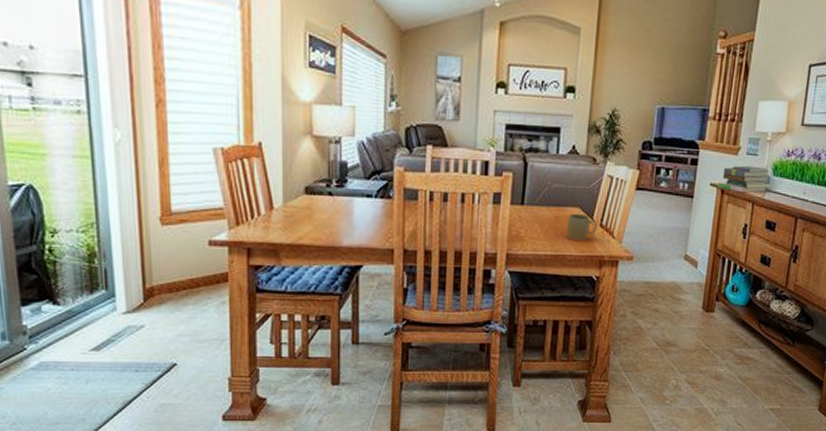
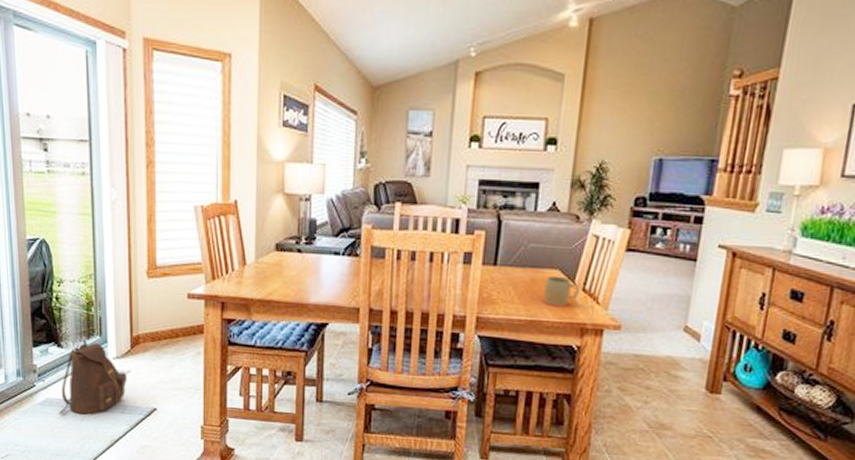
backpack: none [57,294,140,379] -> present [59,339,127,415]
books: present [717,165,771,193] -> none [727,224,798,257]

